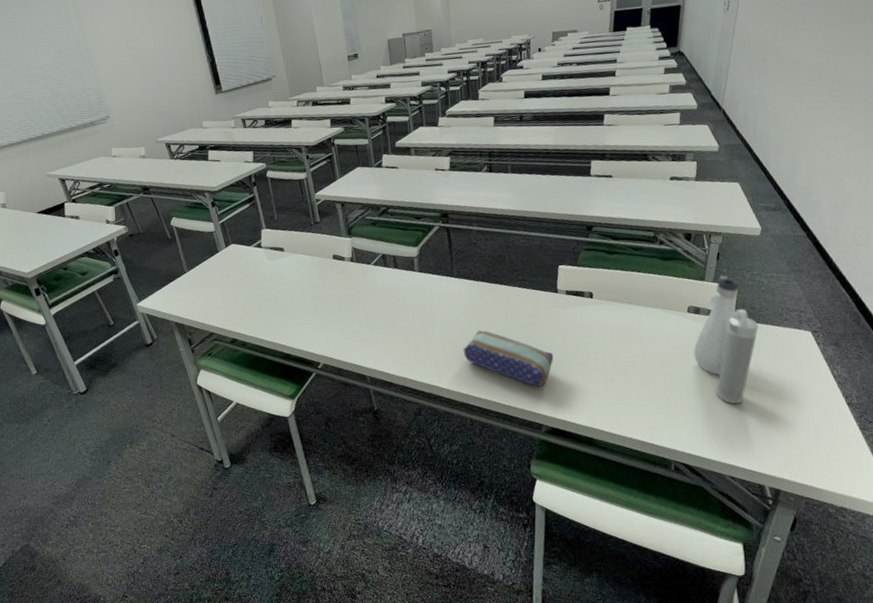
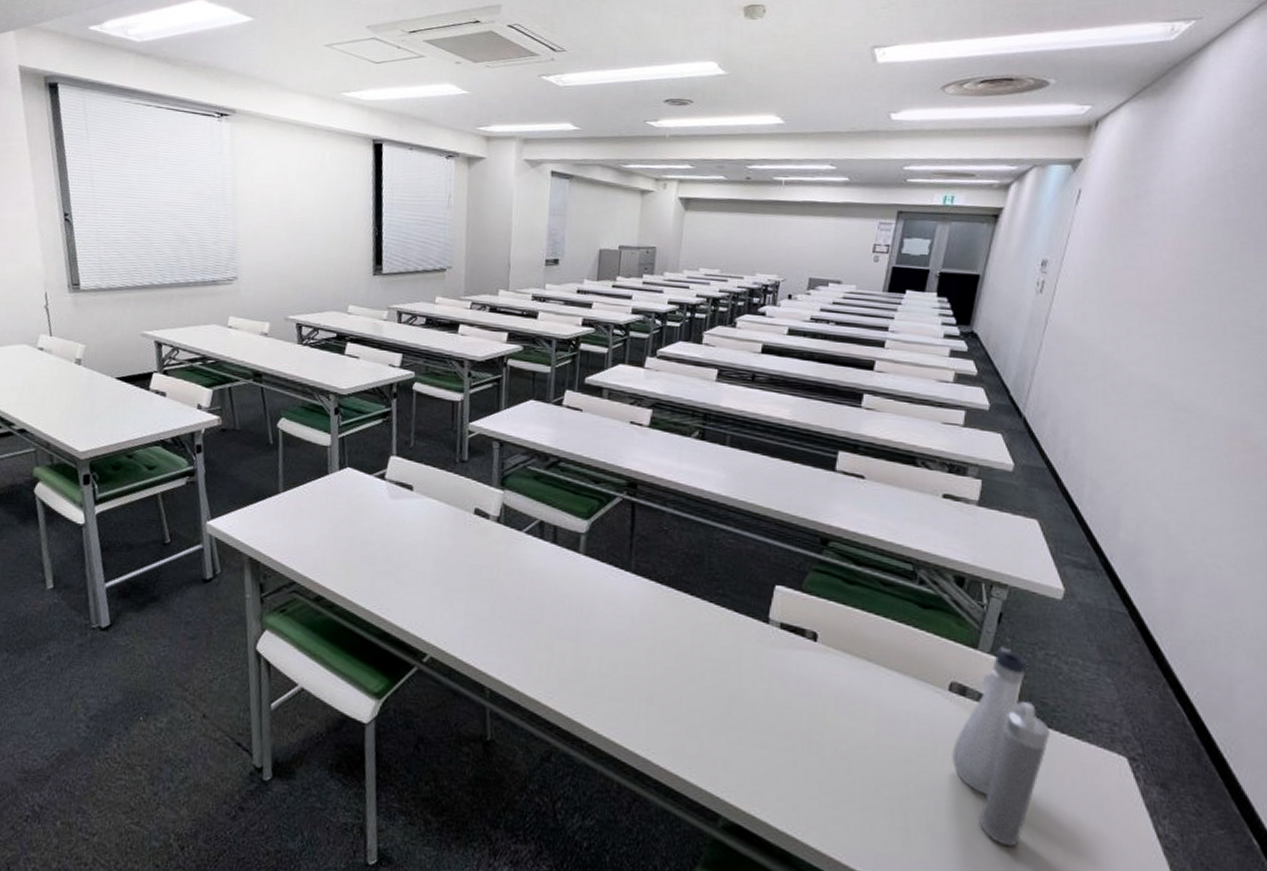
pencil case: present [463,330,554,387] -> none [624,654,750,757]

